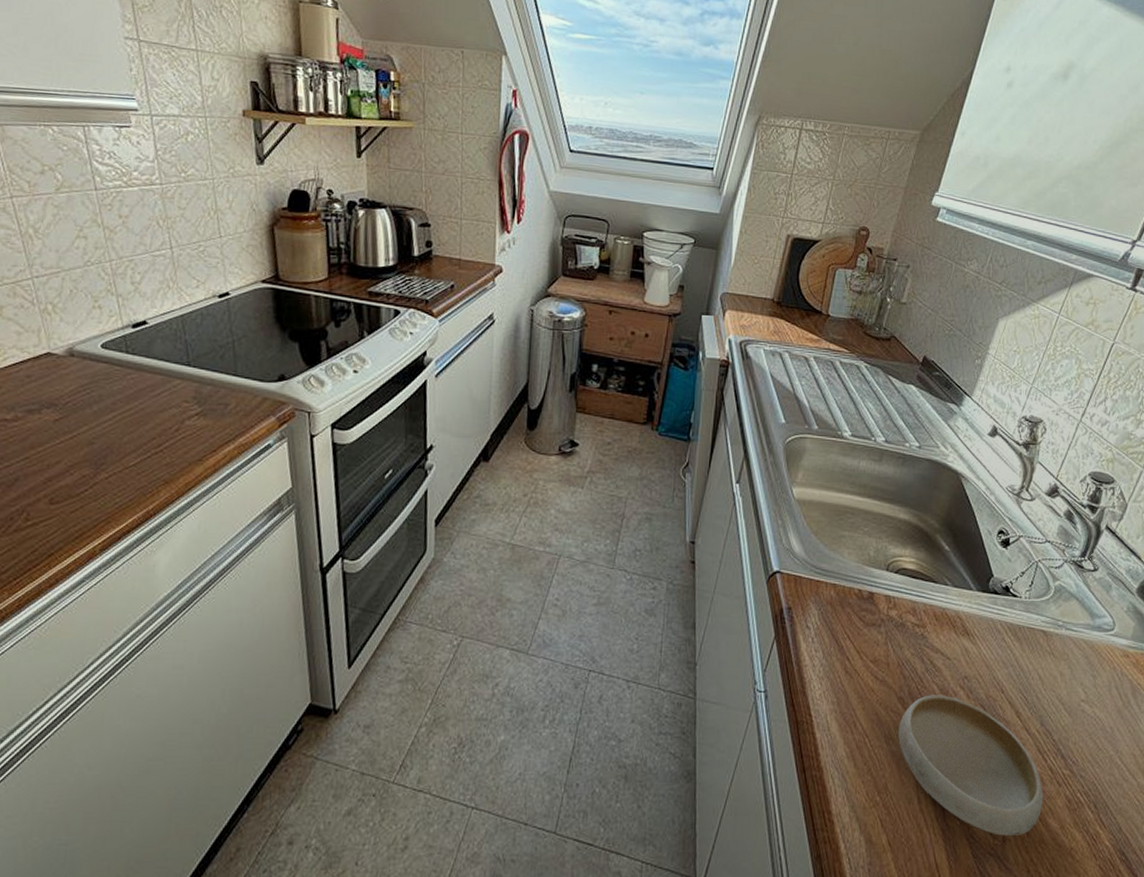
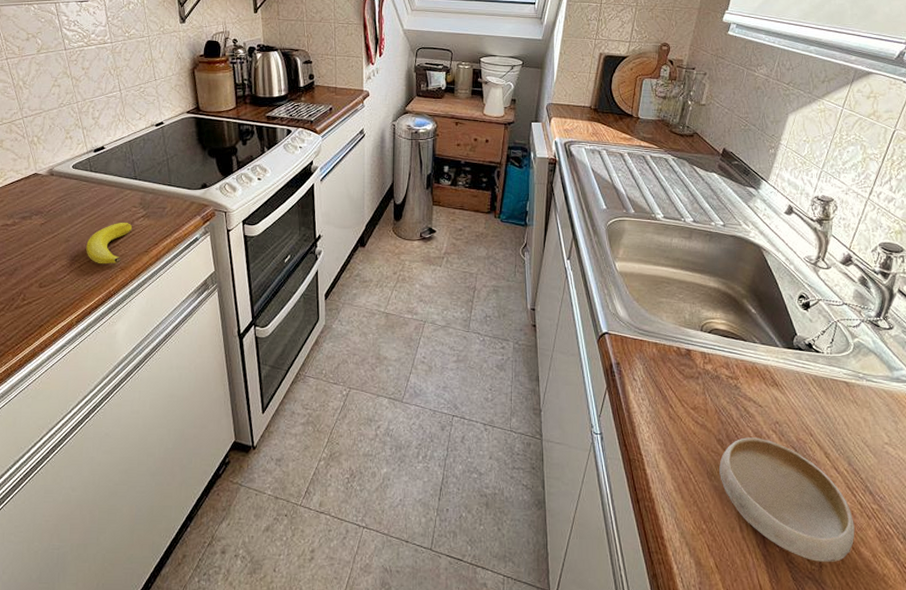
banana: none [117,422,183,476] -> present [86,223,133,264]

